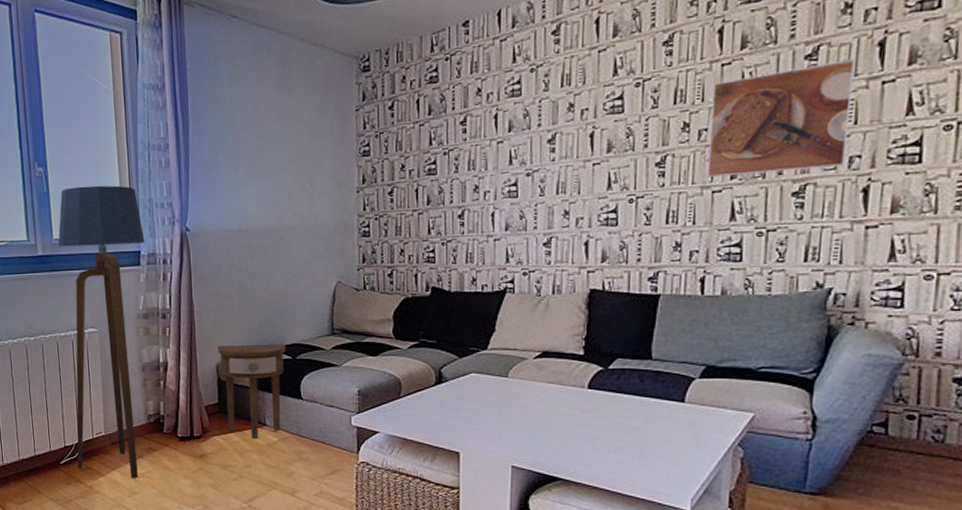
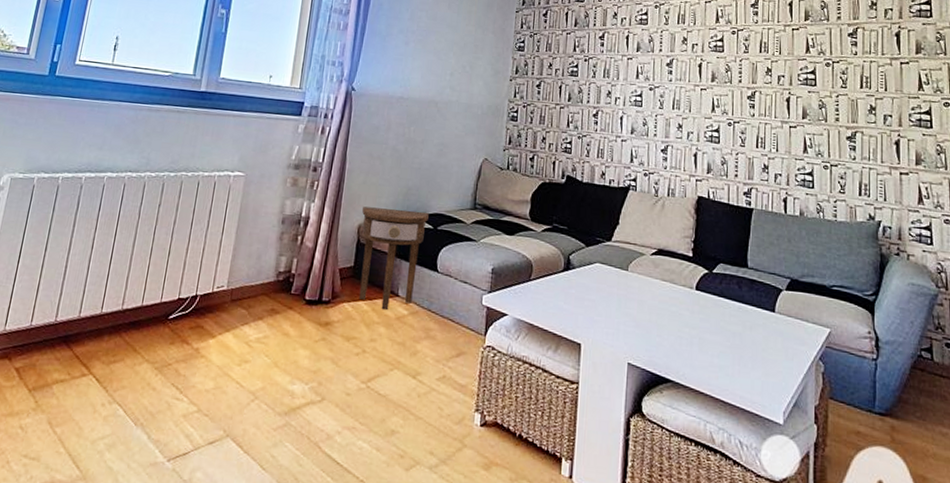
floor lamp: present [58,185,145,479] -> none [187,32,311,345]
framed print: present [706,58,856,178] -> none [785,41,882,122]

